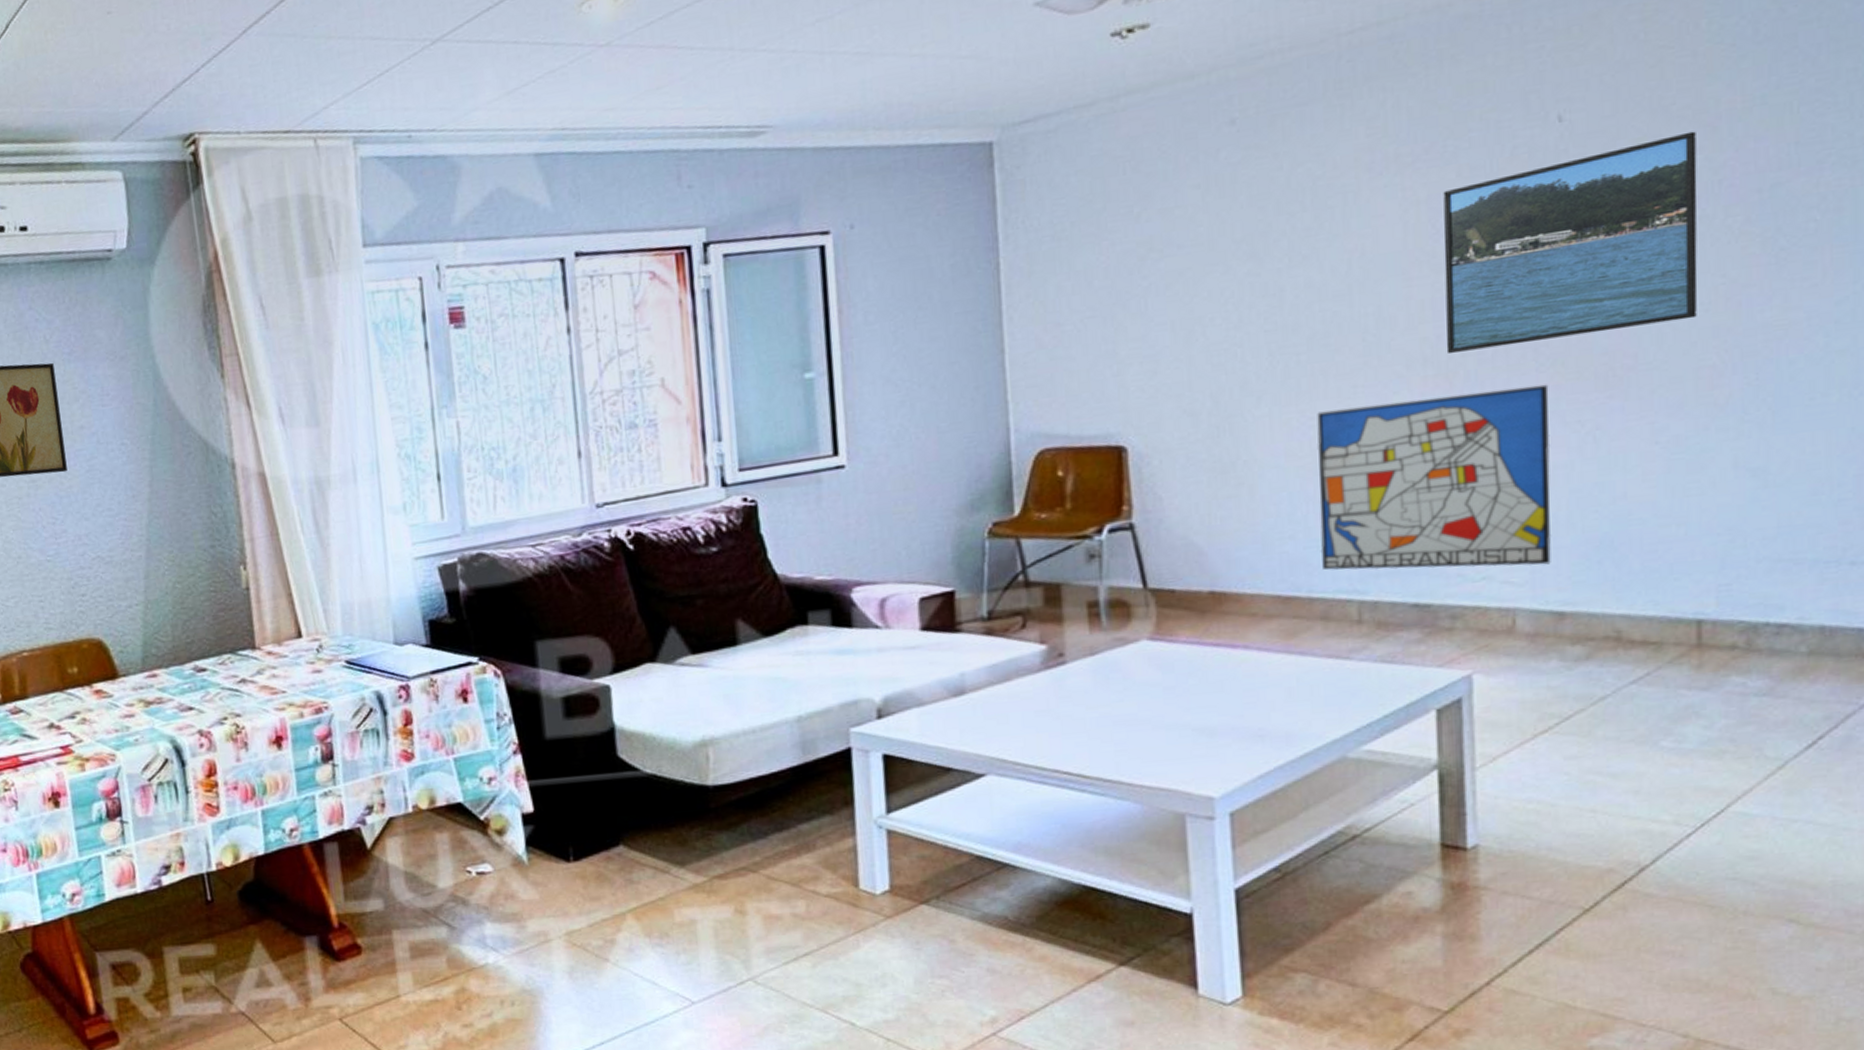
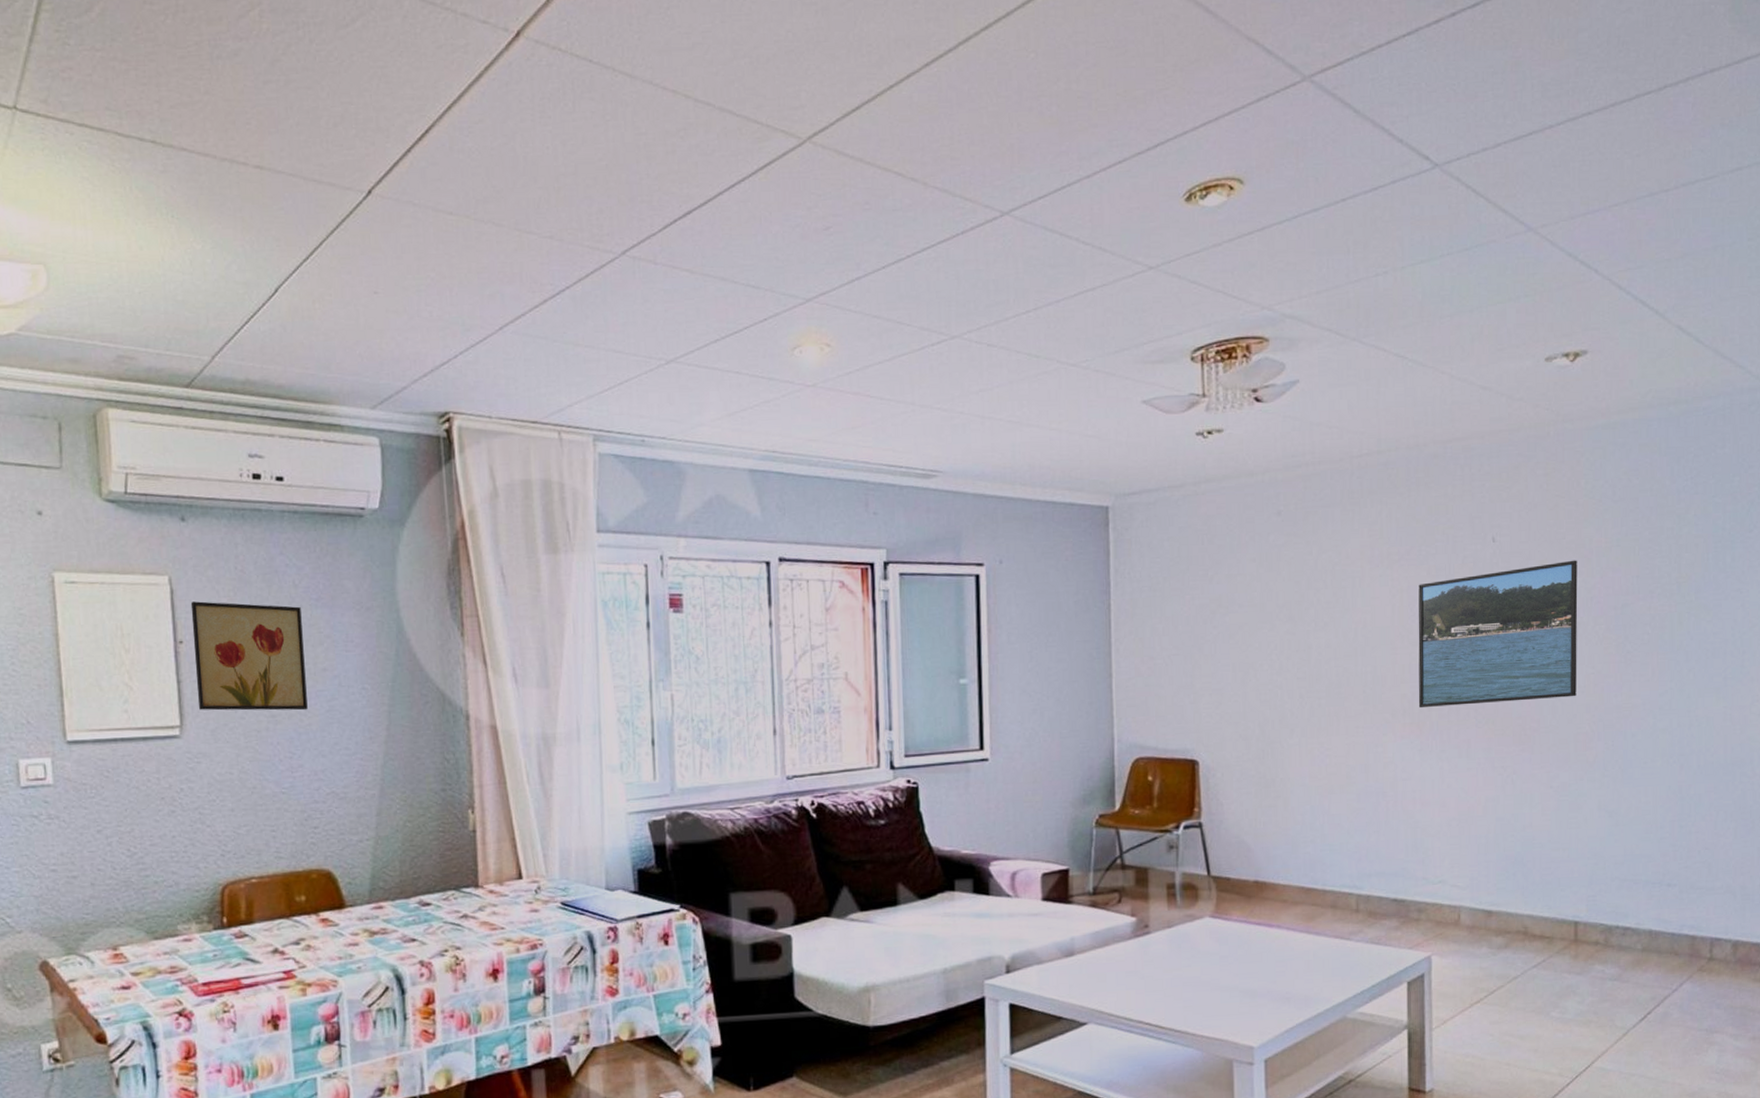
wall art: present [1317,384,1551,570] -> none [1331,737,1484,874]

